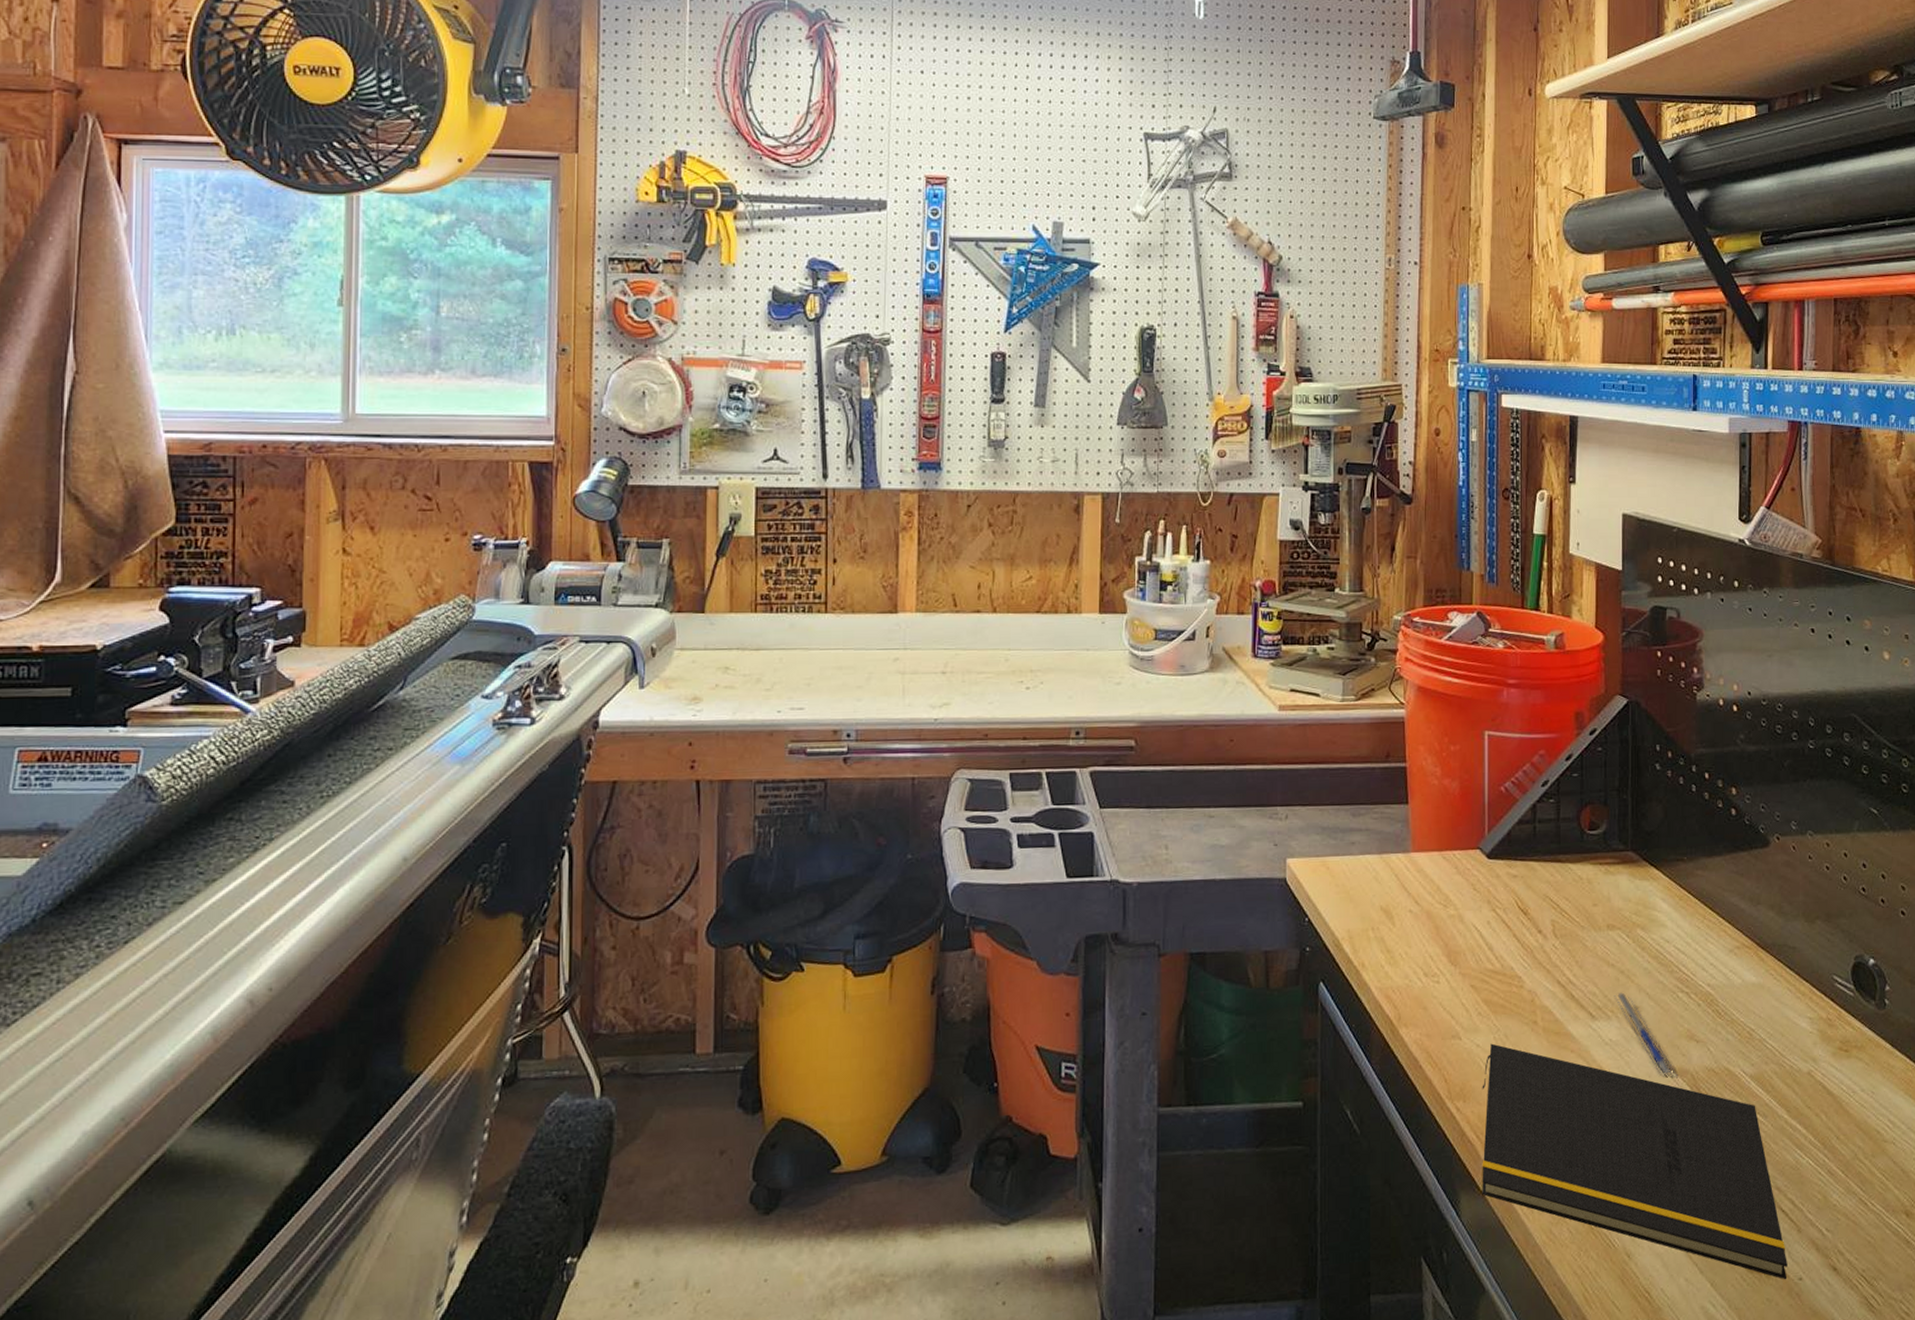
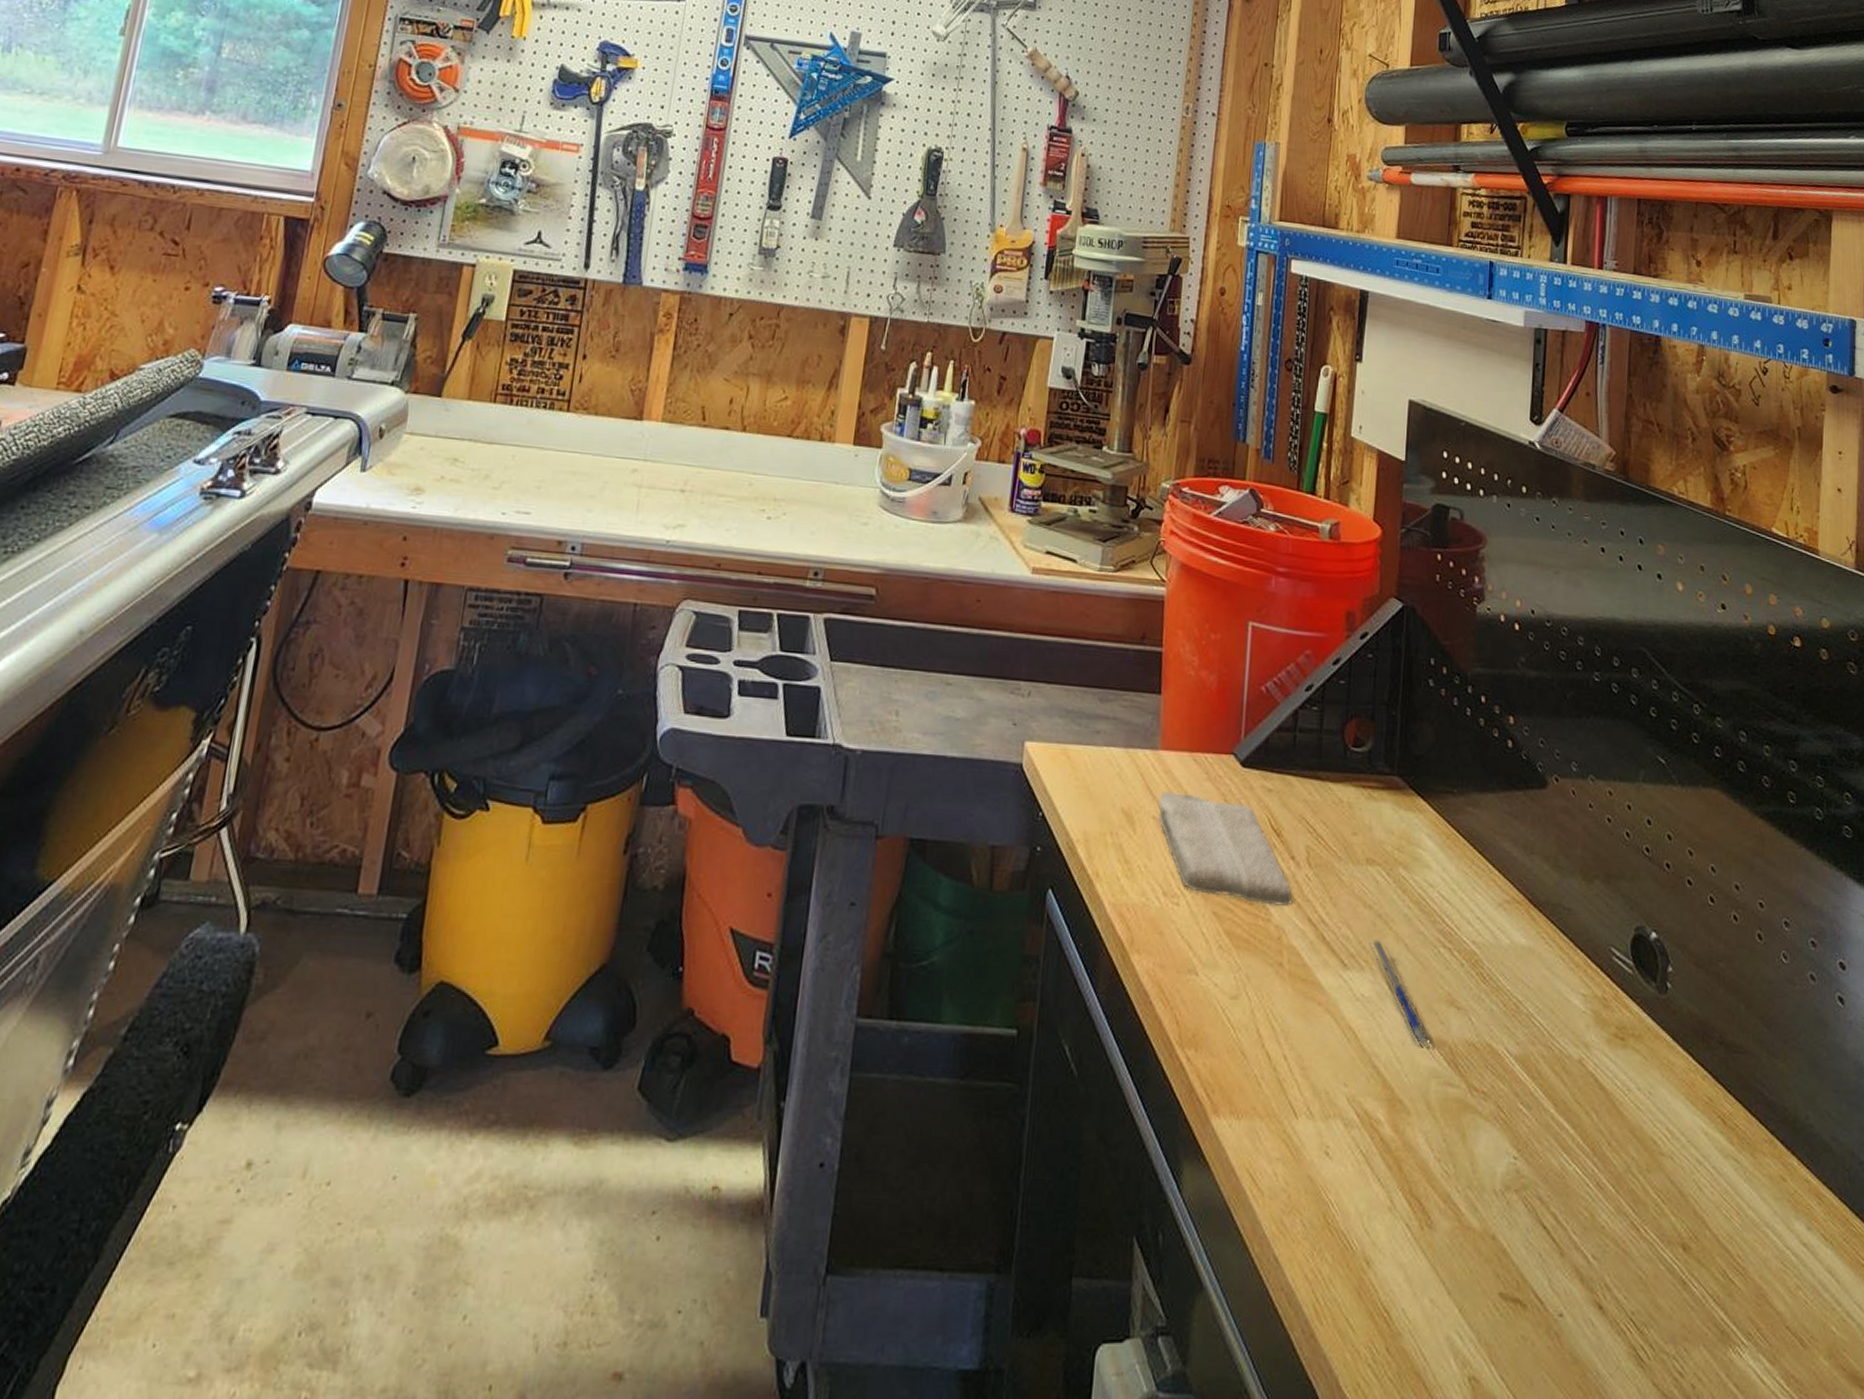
washcloth: none [1414,887,1542,974] -> present [1158,791,1293,906]
notepad: present [1482,1043,1787,1280] -> none [1207,984,1547,1315]

